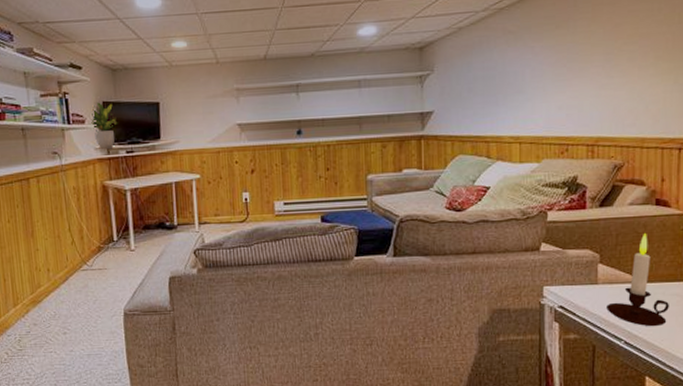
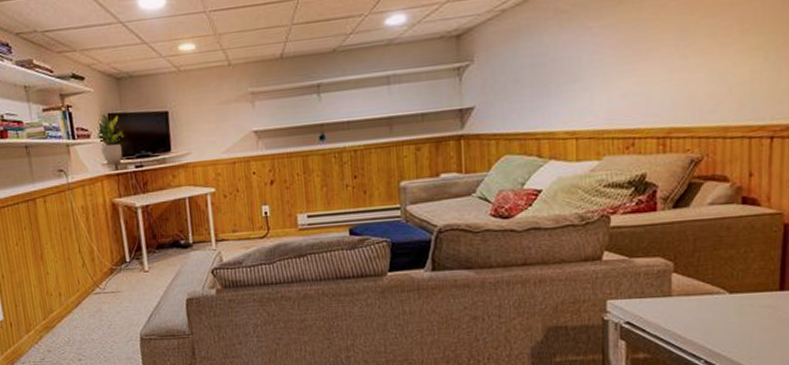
candle: present [606,232,669,327] -> none [682,236,759,344]

